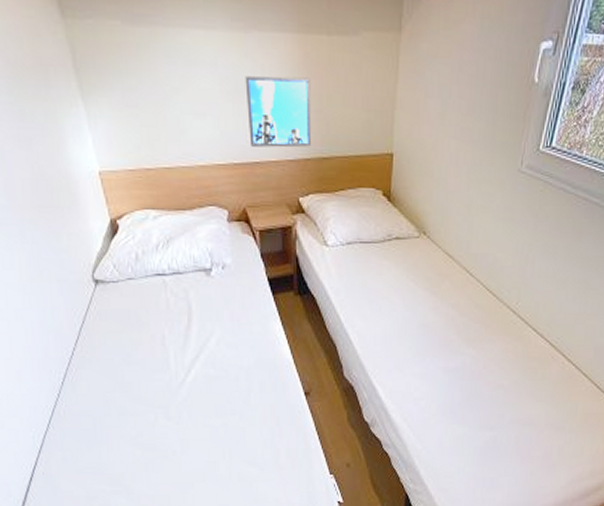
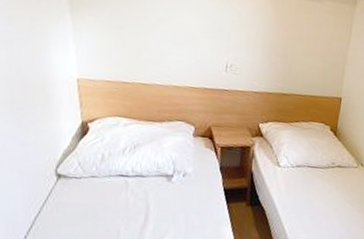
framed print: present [245,76,312,148] -> none [221,19,279,84]

